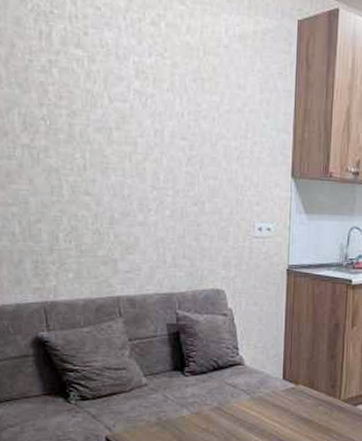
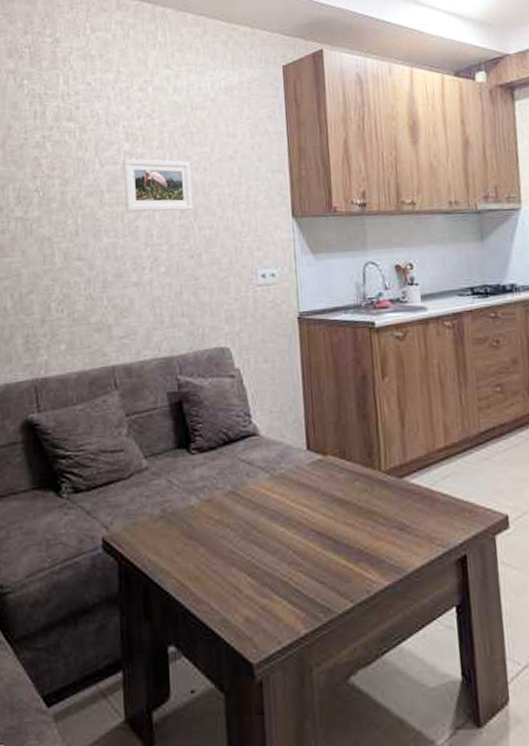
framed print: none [132,96,200,159] -> present [123,158,193,212]

